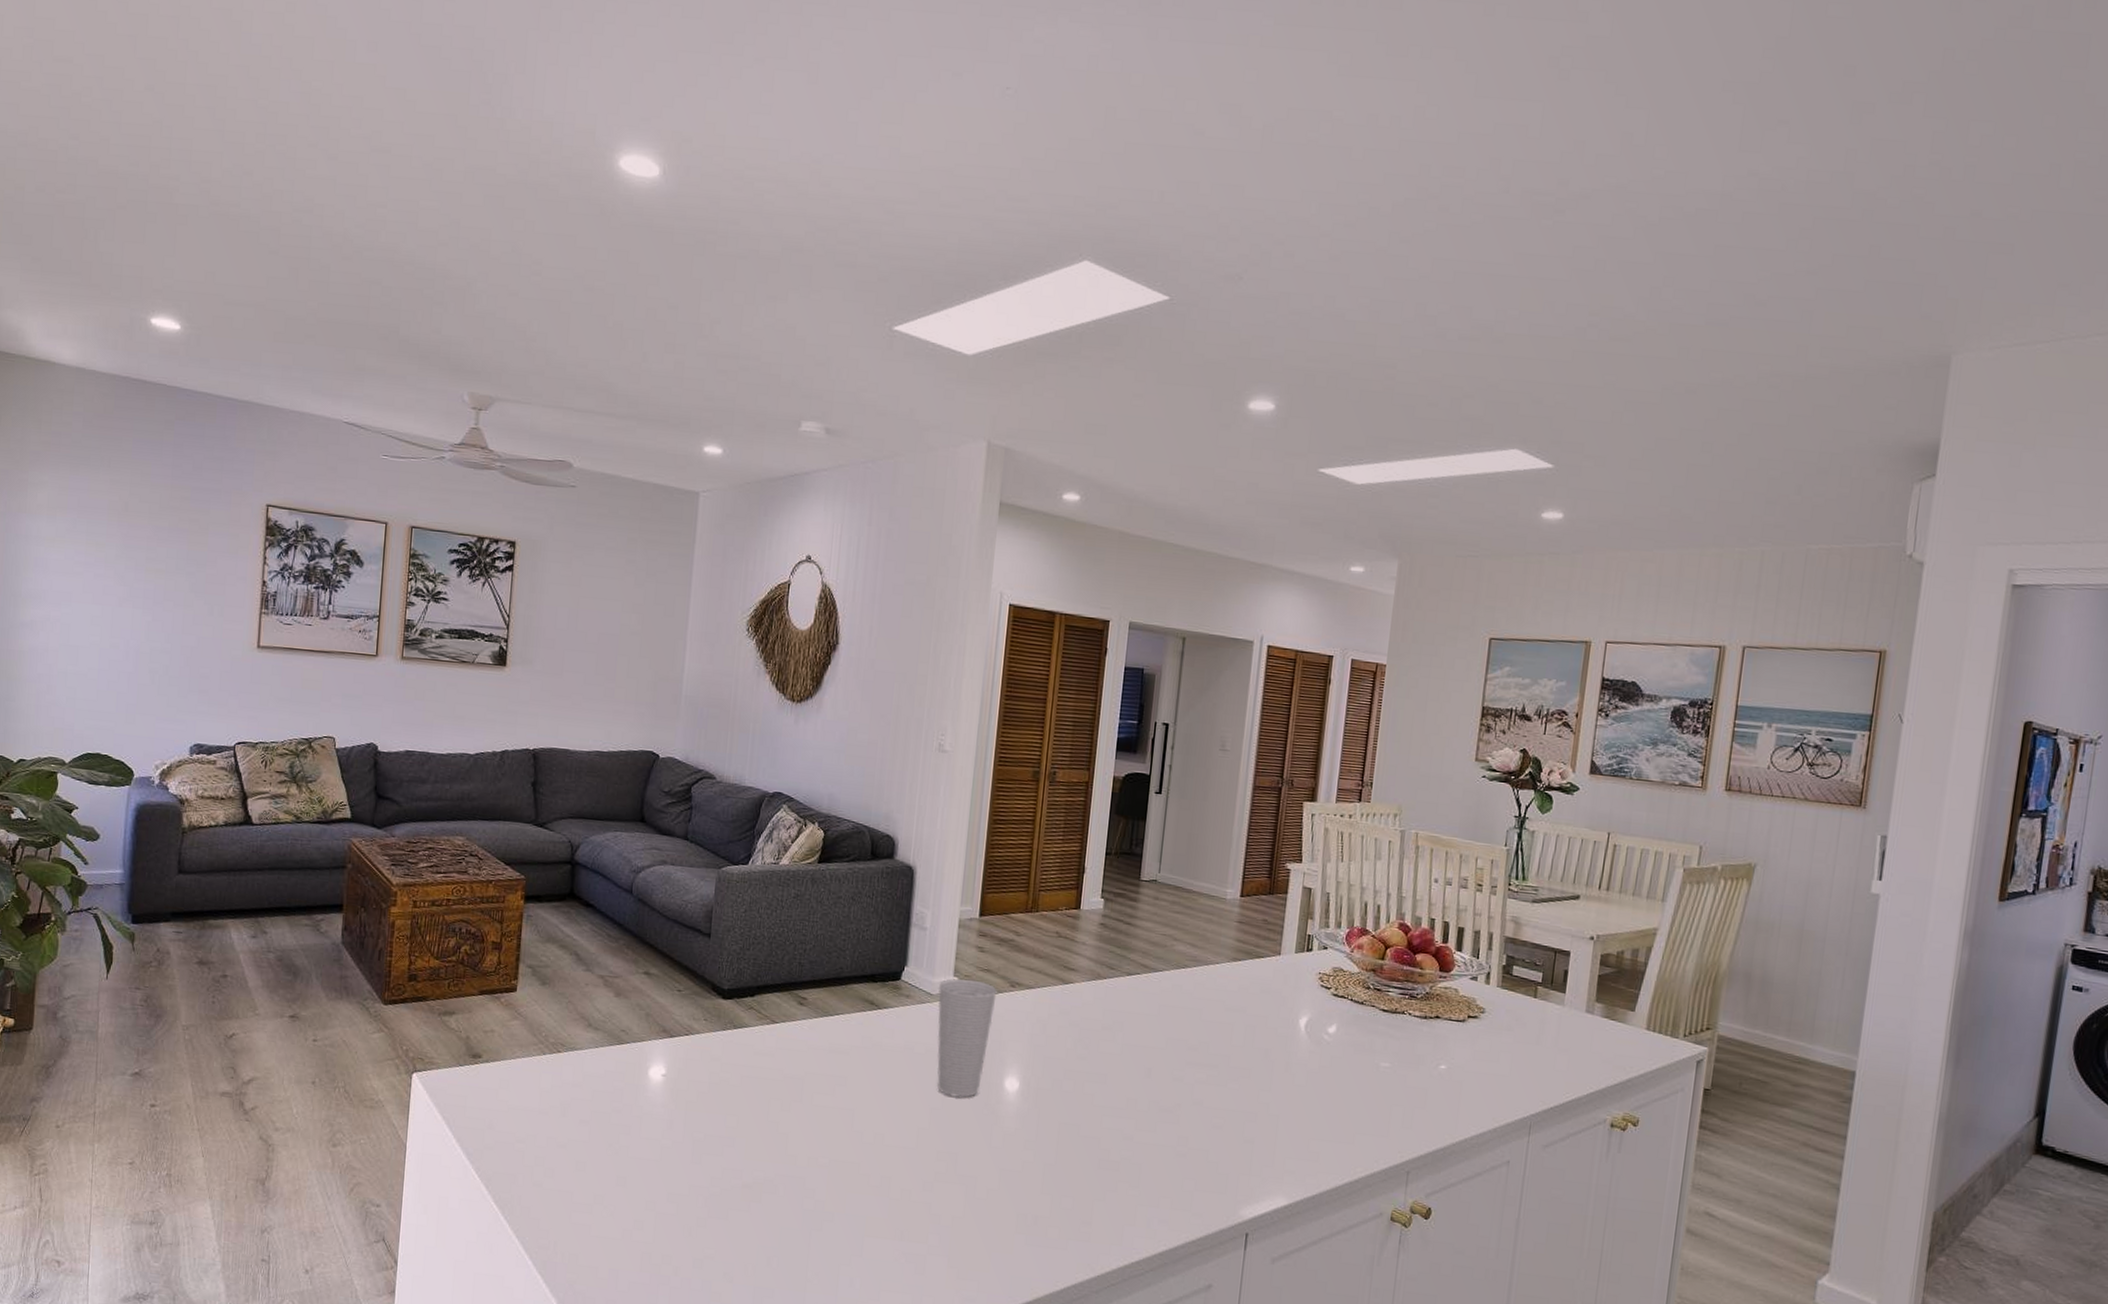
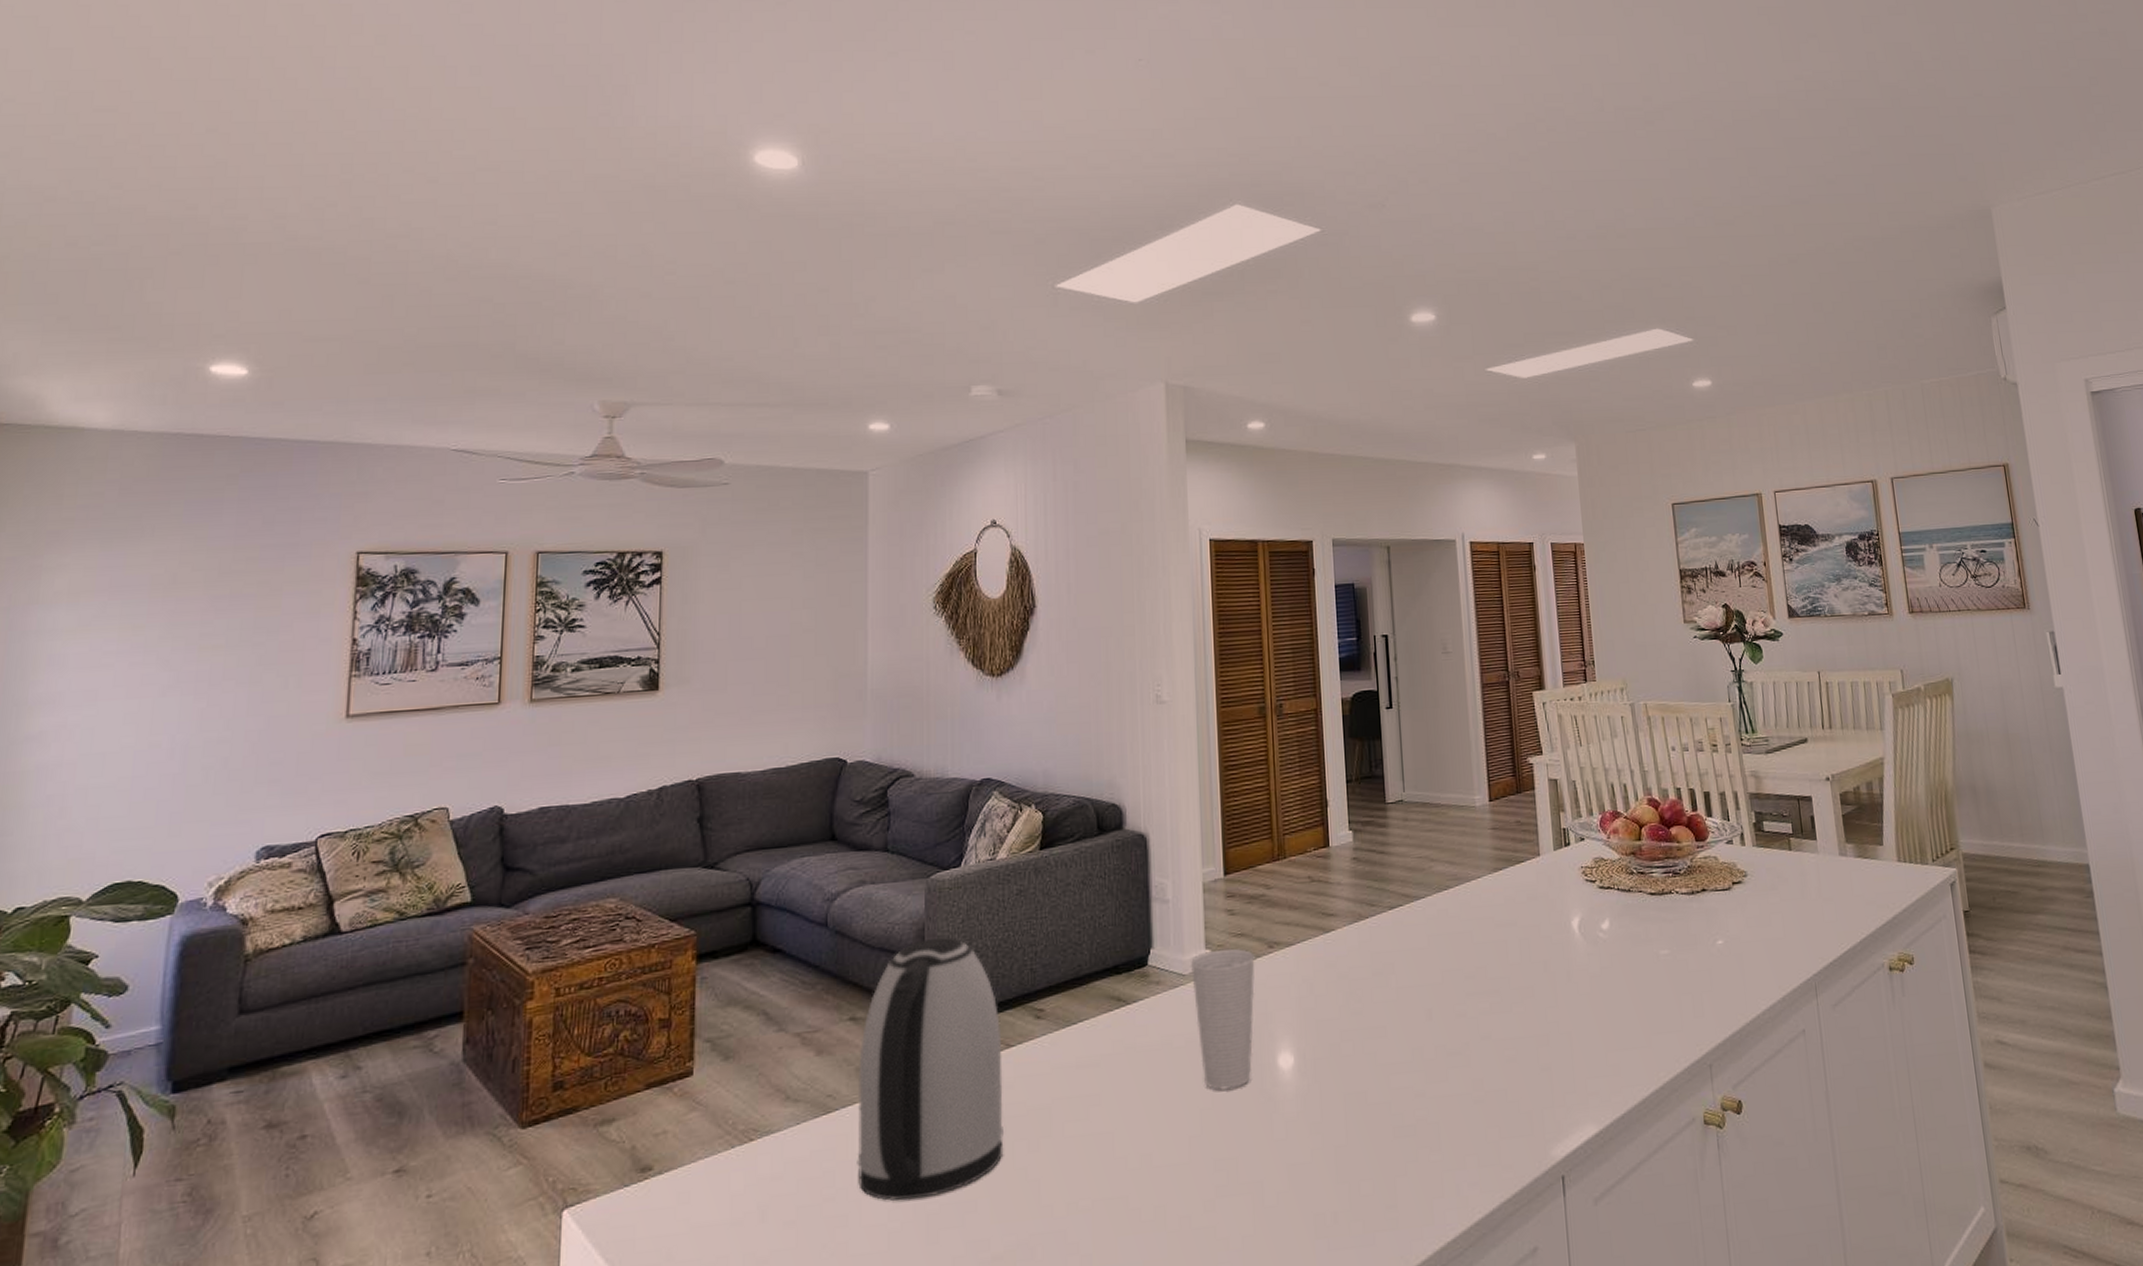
kettle: none [641,920,769,1127] -> present [857,936,1004,1201]

